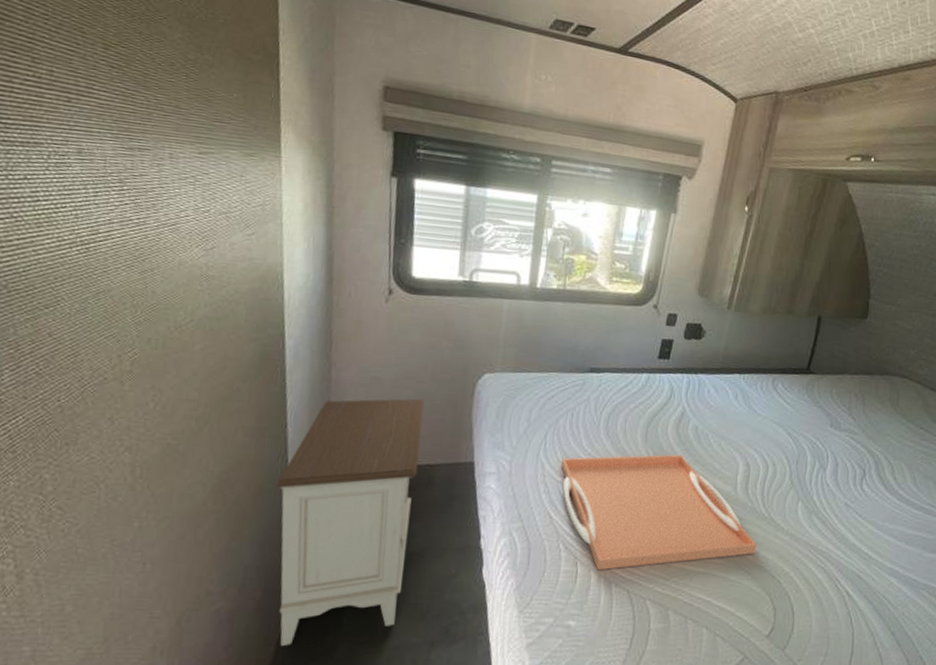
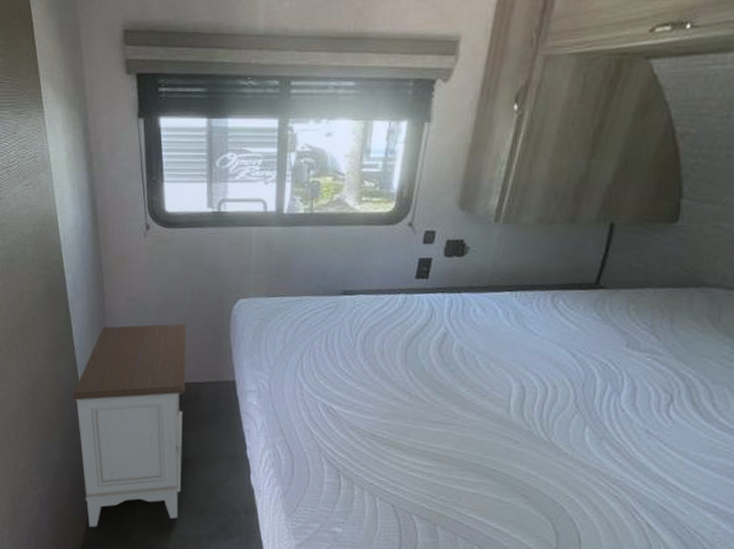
serving tray: present [561,454,757,571] -> none [319,375,535,484]

